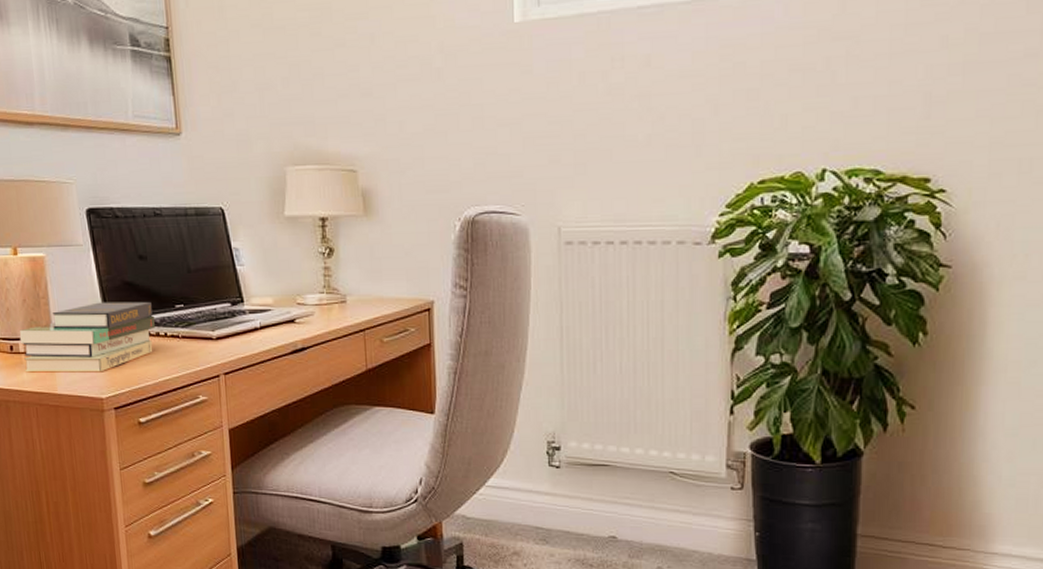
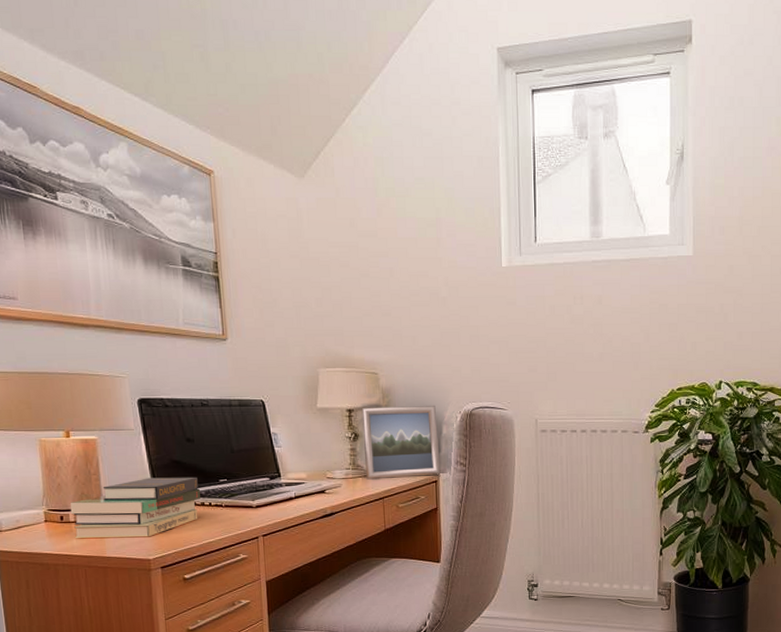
picture frame: none [337,210,435,307] -> present [361,405,441,480]

